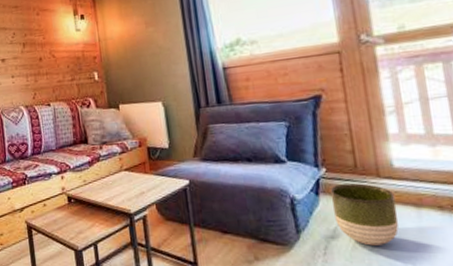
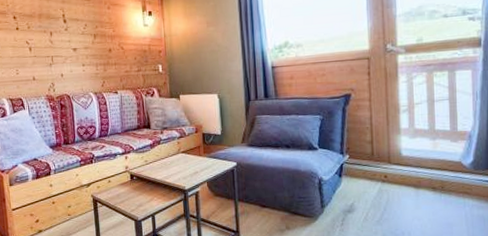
planter: present [330,183,399,246] -> none [350,168,401,218]

